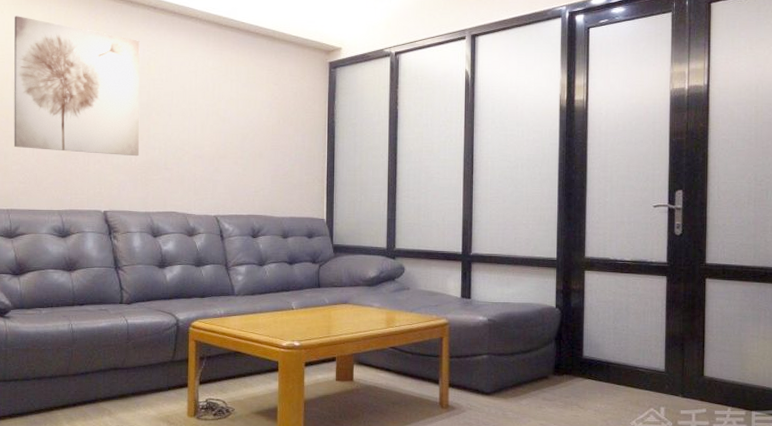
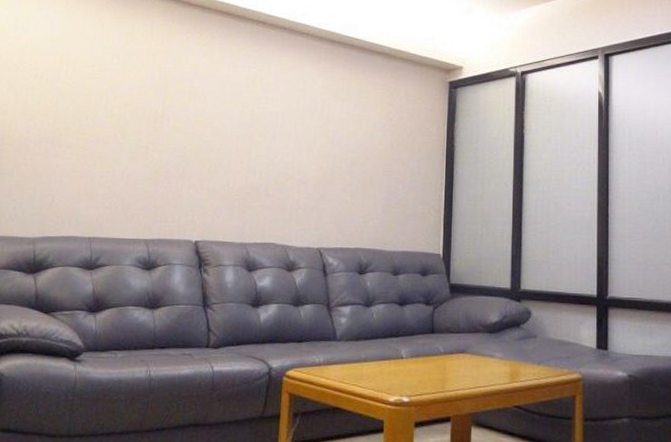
wall art: present [13,16,140,157] -> none [102,30,246,181]

